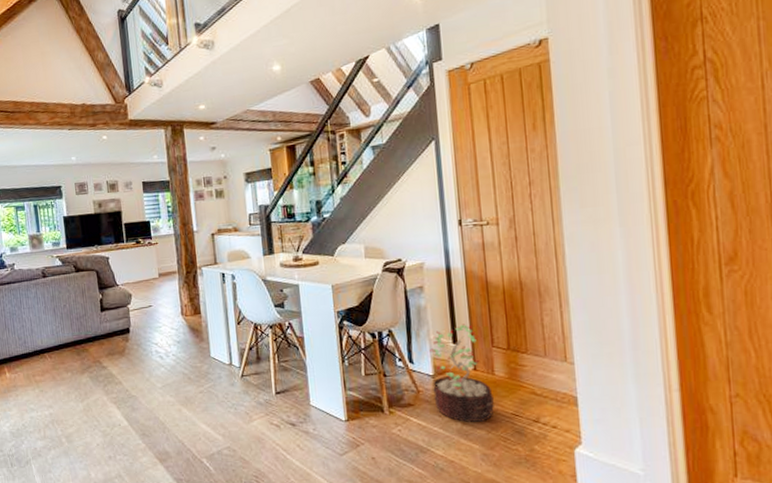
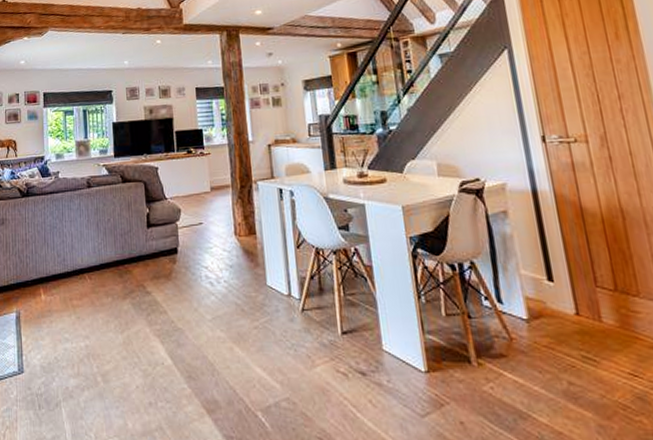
decorative plant: present [430,324,494,422] -> none [521,257,606,382]

